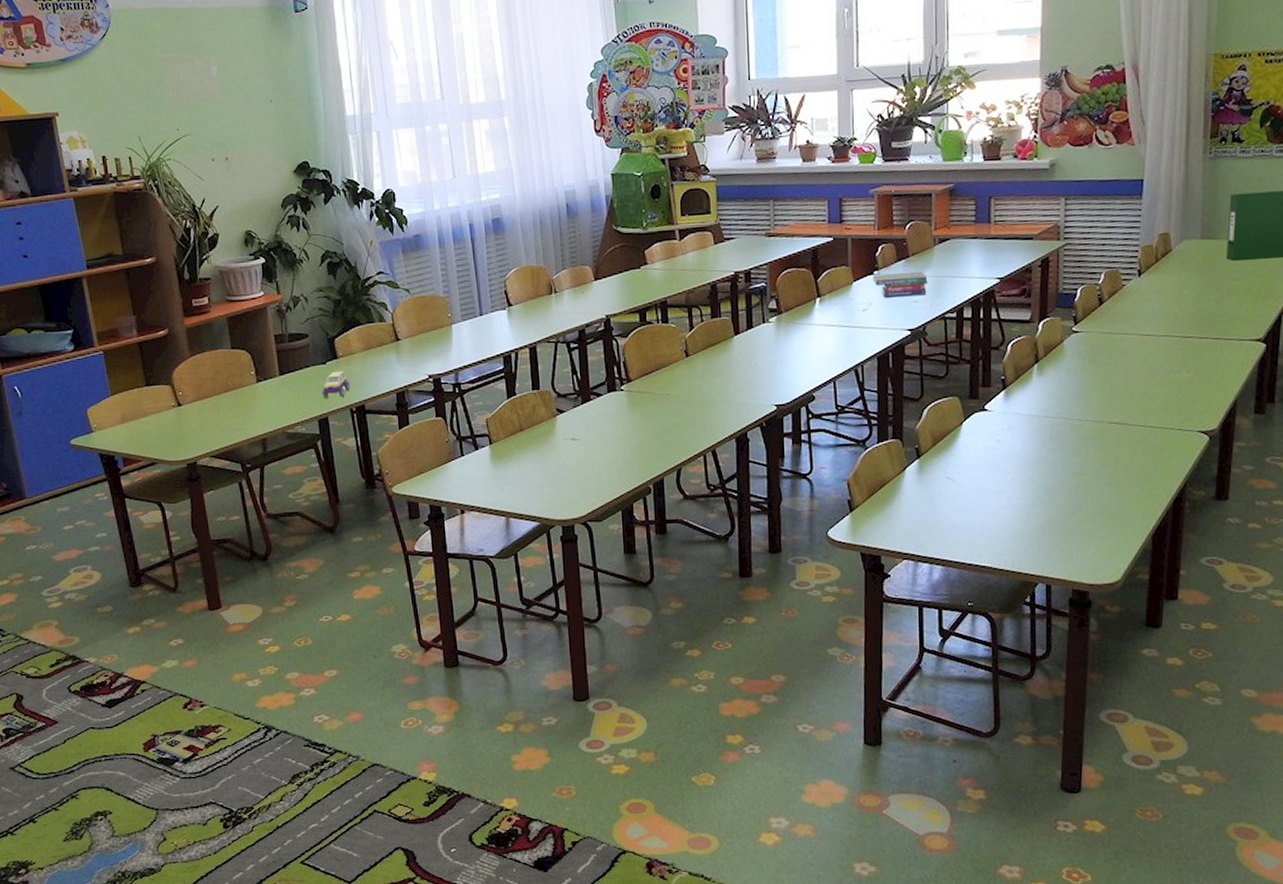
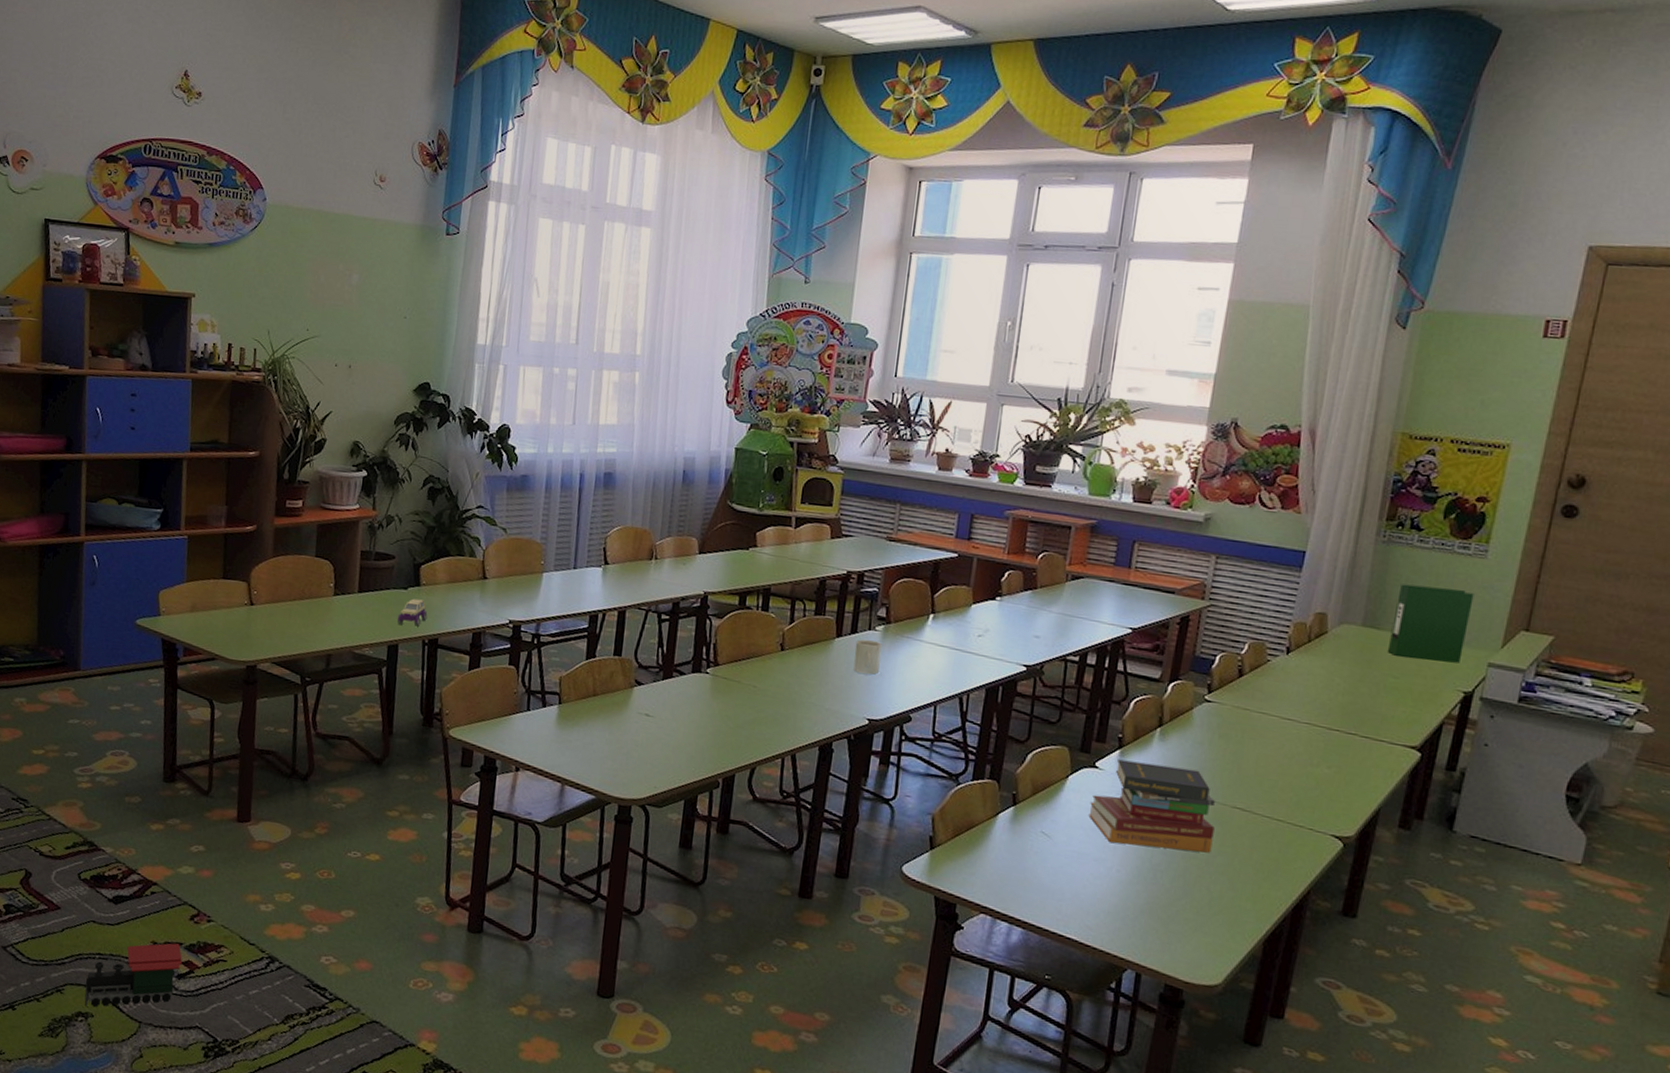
toy train: none [96,732,186,805] -> present [84,943,183,1008]
cup: none [753,332,778,365] -> present [853,639,882,676]
books: present [872,271,928,298] -> none [993,600,1054,632]
books: none [985,396,1097,475] -> present [1088,759,1215,853]

